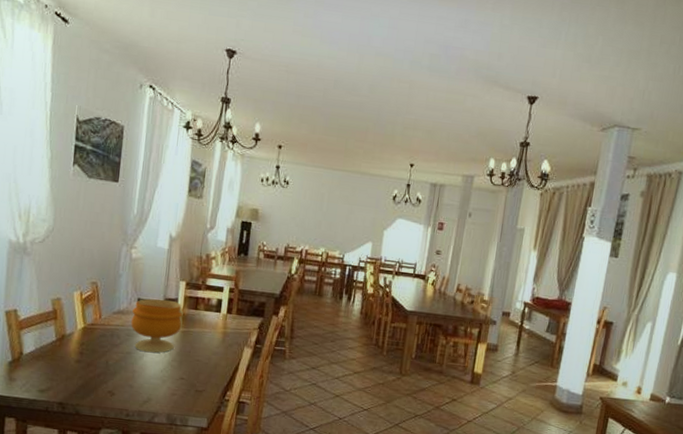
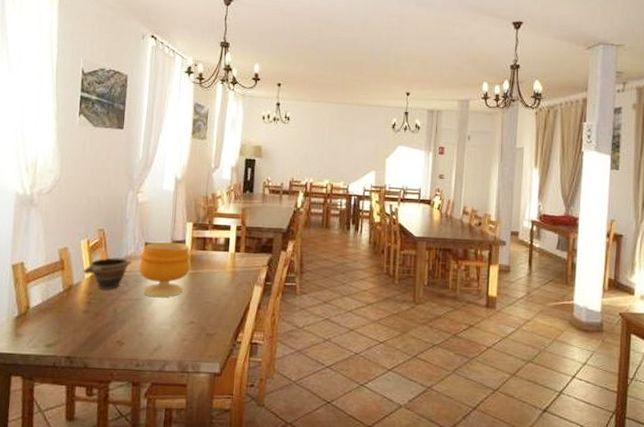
bowl: none [75,310,125,342] -> present [83,257,132,290]

